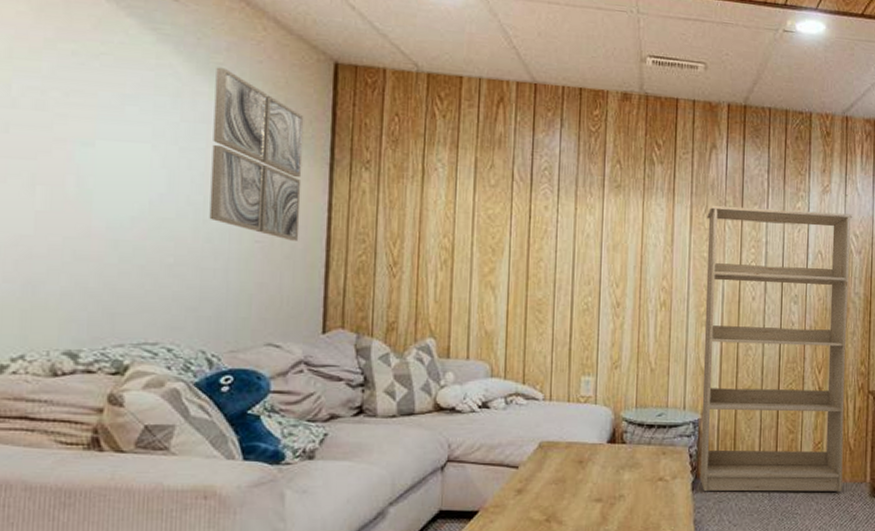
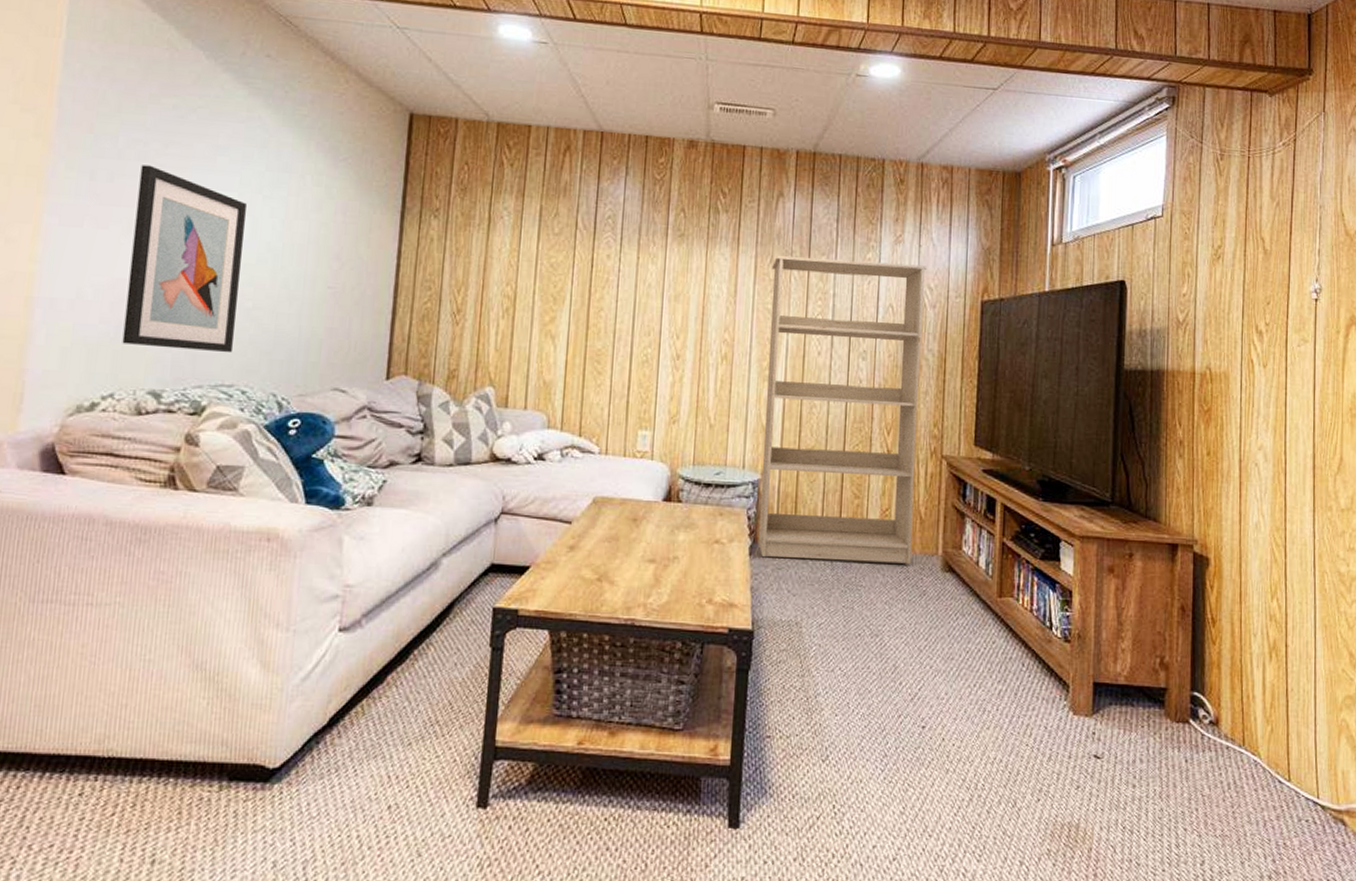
wall art: none [30,114,161,311] -> present [122,165,246,353]
wall art: present [209,67,304,241] -> none [287,118,379,288]

